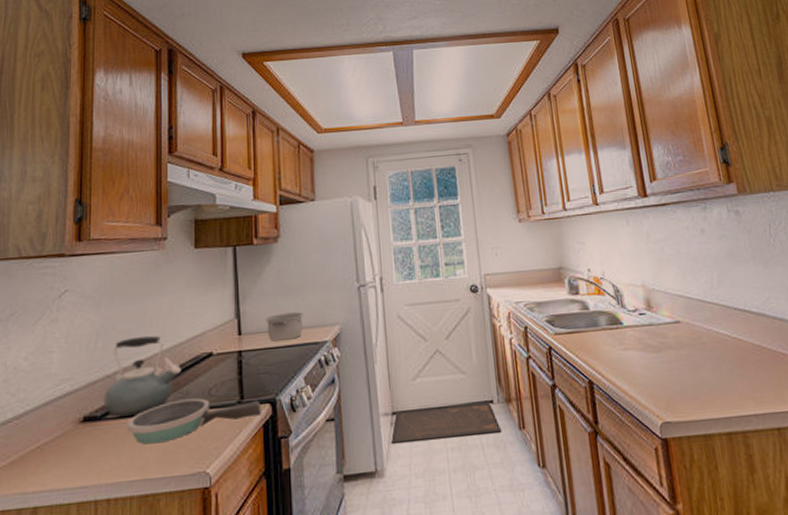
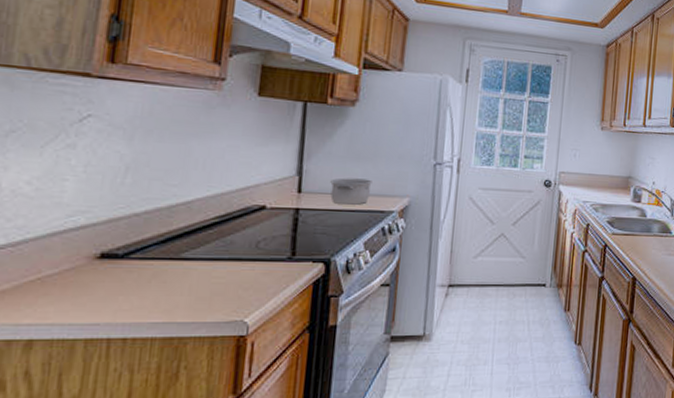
kettle: present [103,336,181,417] -> none [127,178,227,258]
frying pan: present [127,398,261,445] -> none [155,248,314,289]
doormat: present [391,402,502,444] -> none [443,284,549,312]

